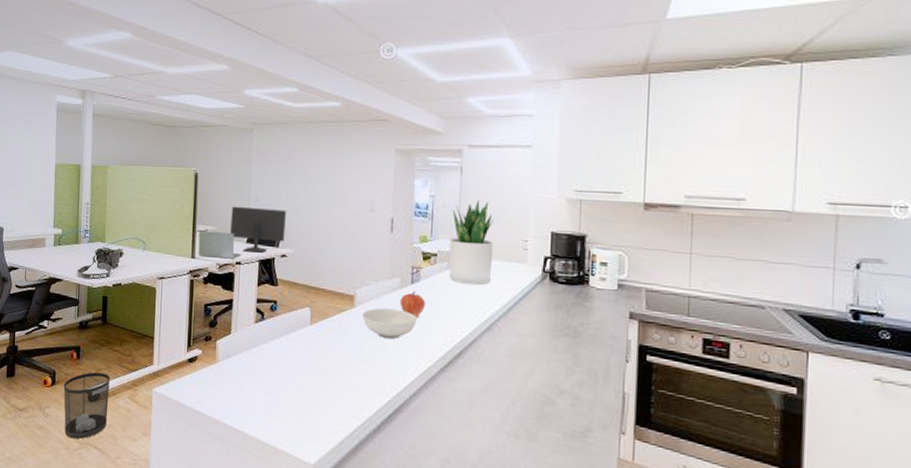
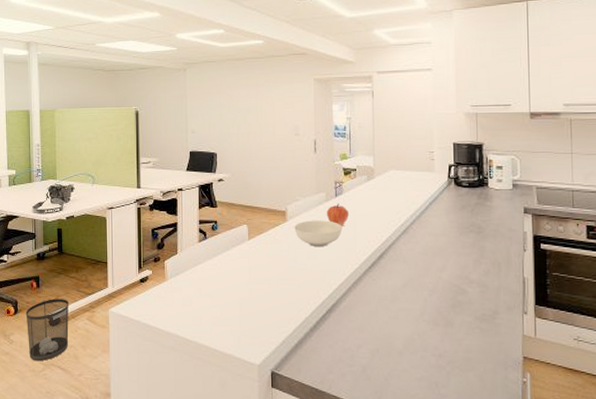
laptop: present [198,230,241,259] -> none [142,162,182,186]
computer monitor: present [230,206,286,253] -> none [171,138,221,179]
planter: present [448,200,494,286] -> none [366,119,405,194]

